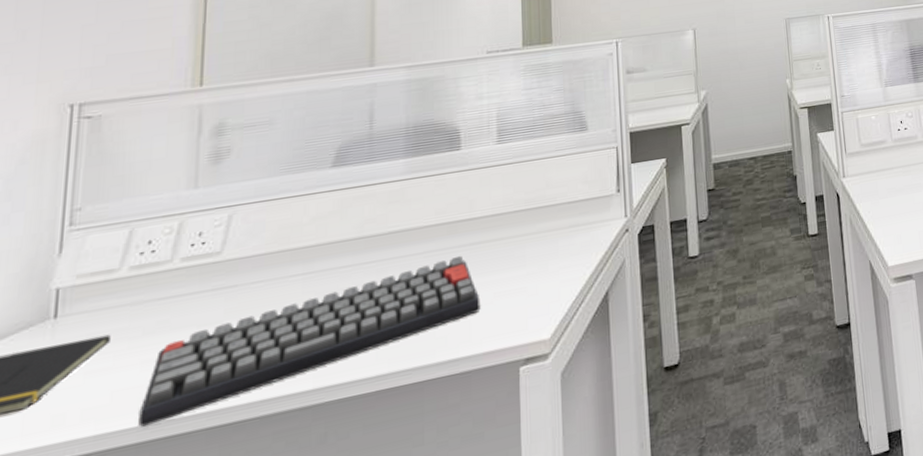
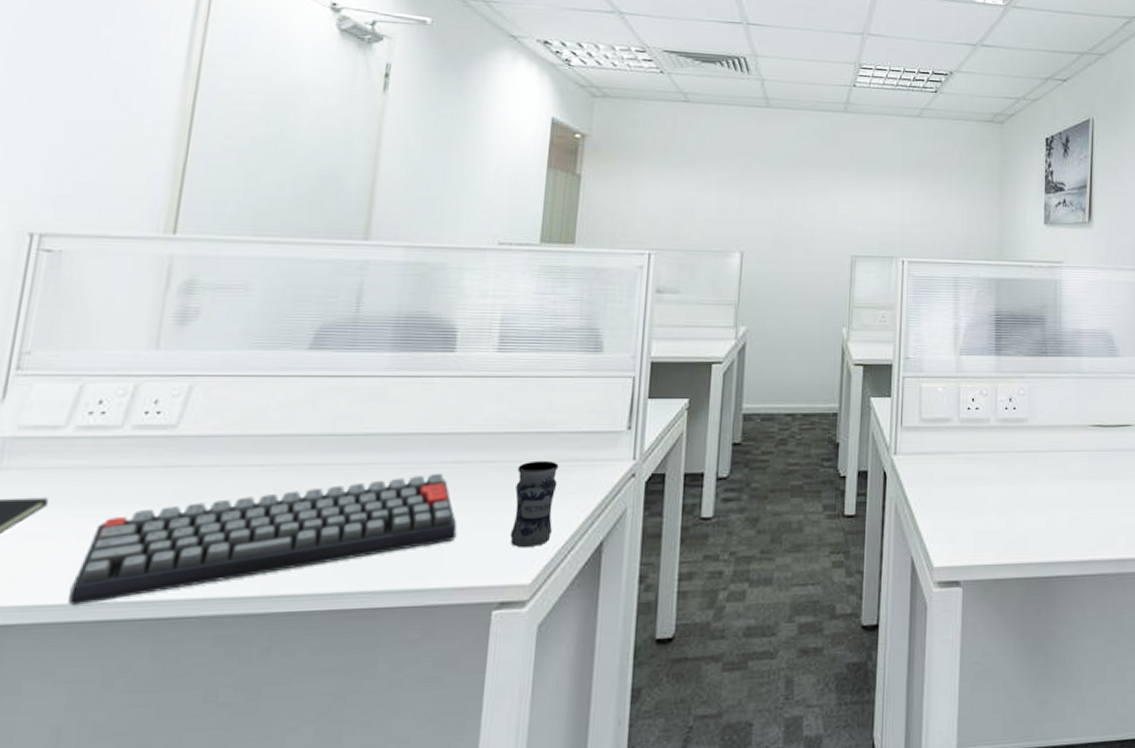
jar: none [527,229,563,309] -> present [510,460,559,548]

